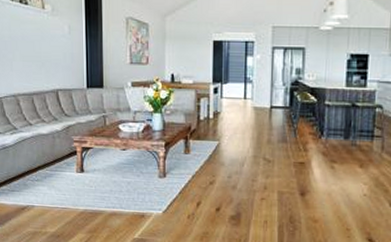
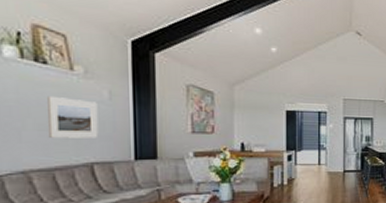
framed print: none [27,31,62,68] -> present [46,95,99,138]

